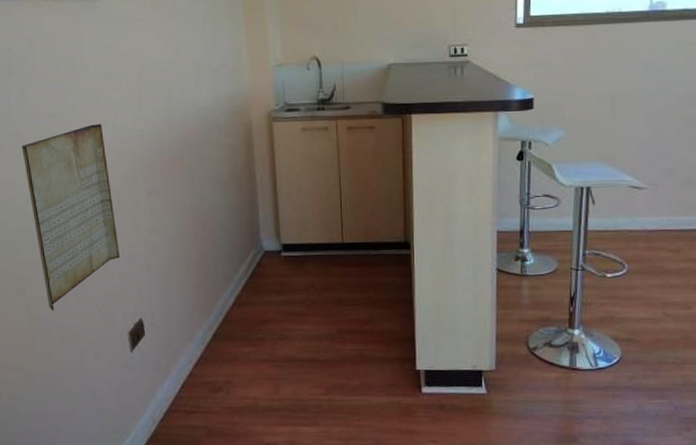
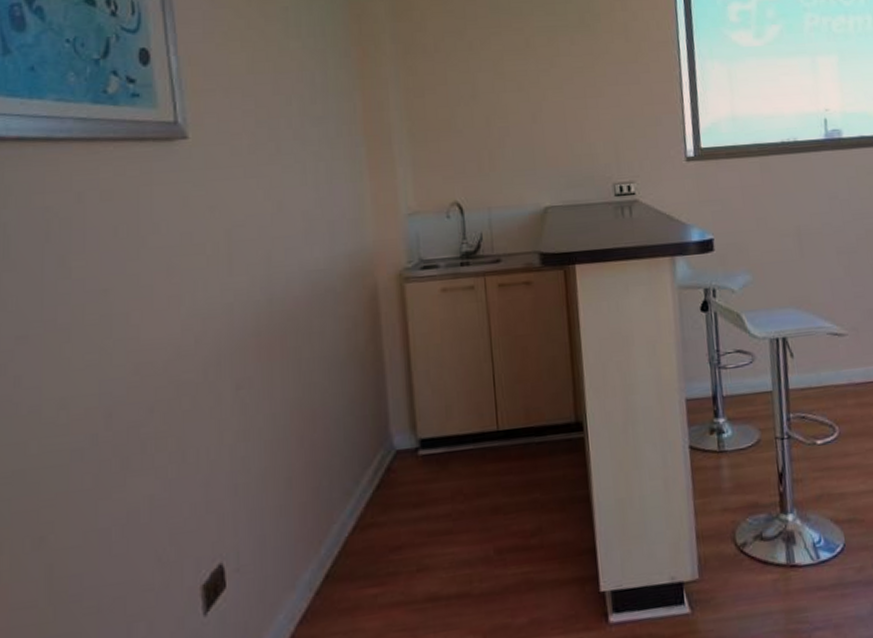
periodic table: present [22,124,120,311] -> none [57,298,193,567]

